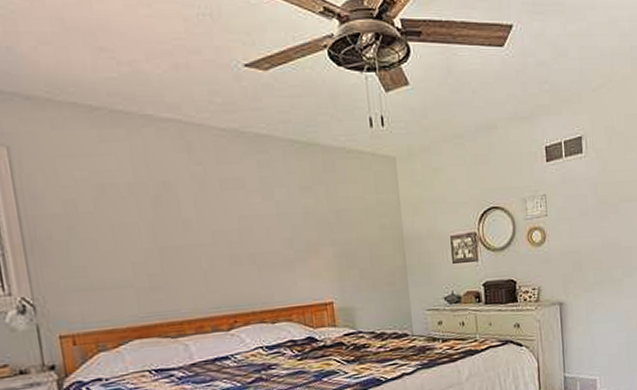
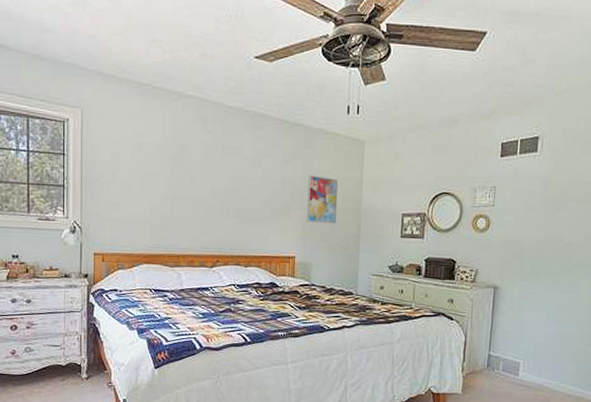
wall art: none [335,203,377,260] -> present [307,175,339,225]

